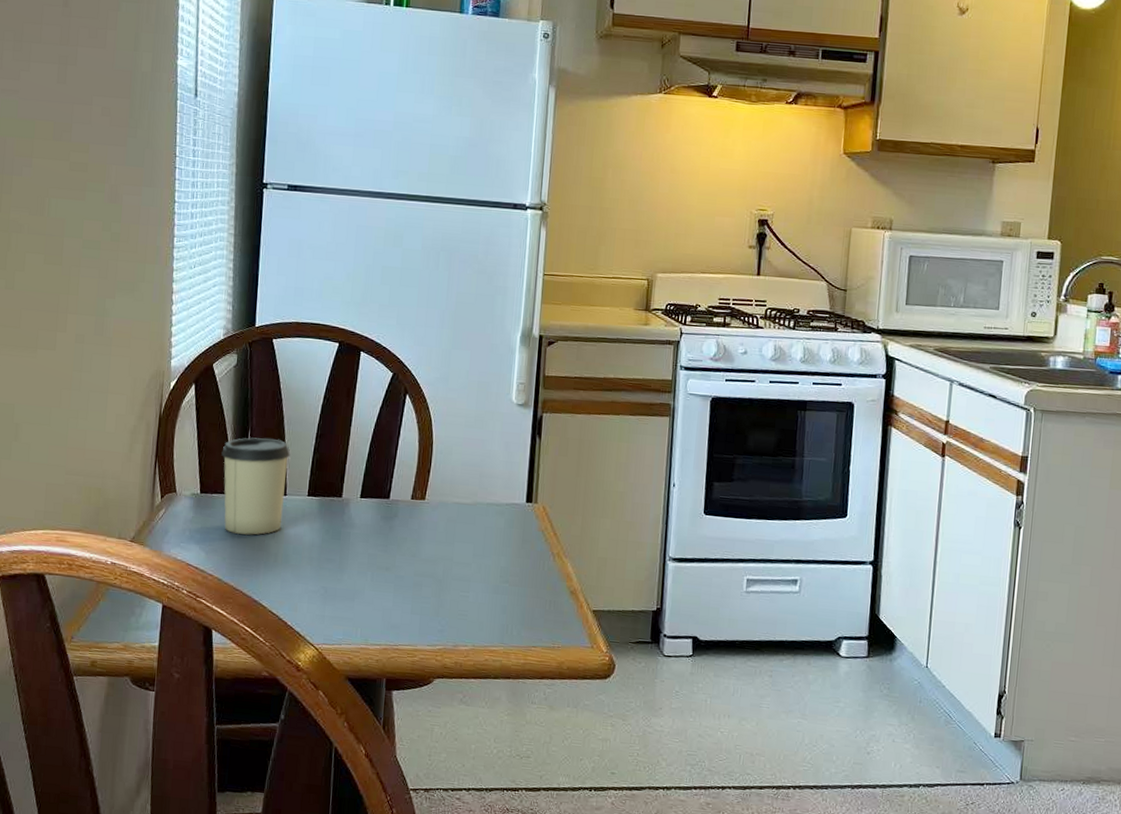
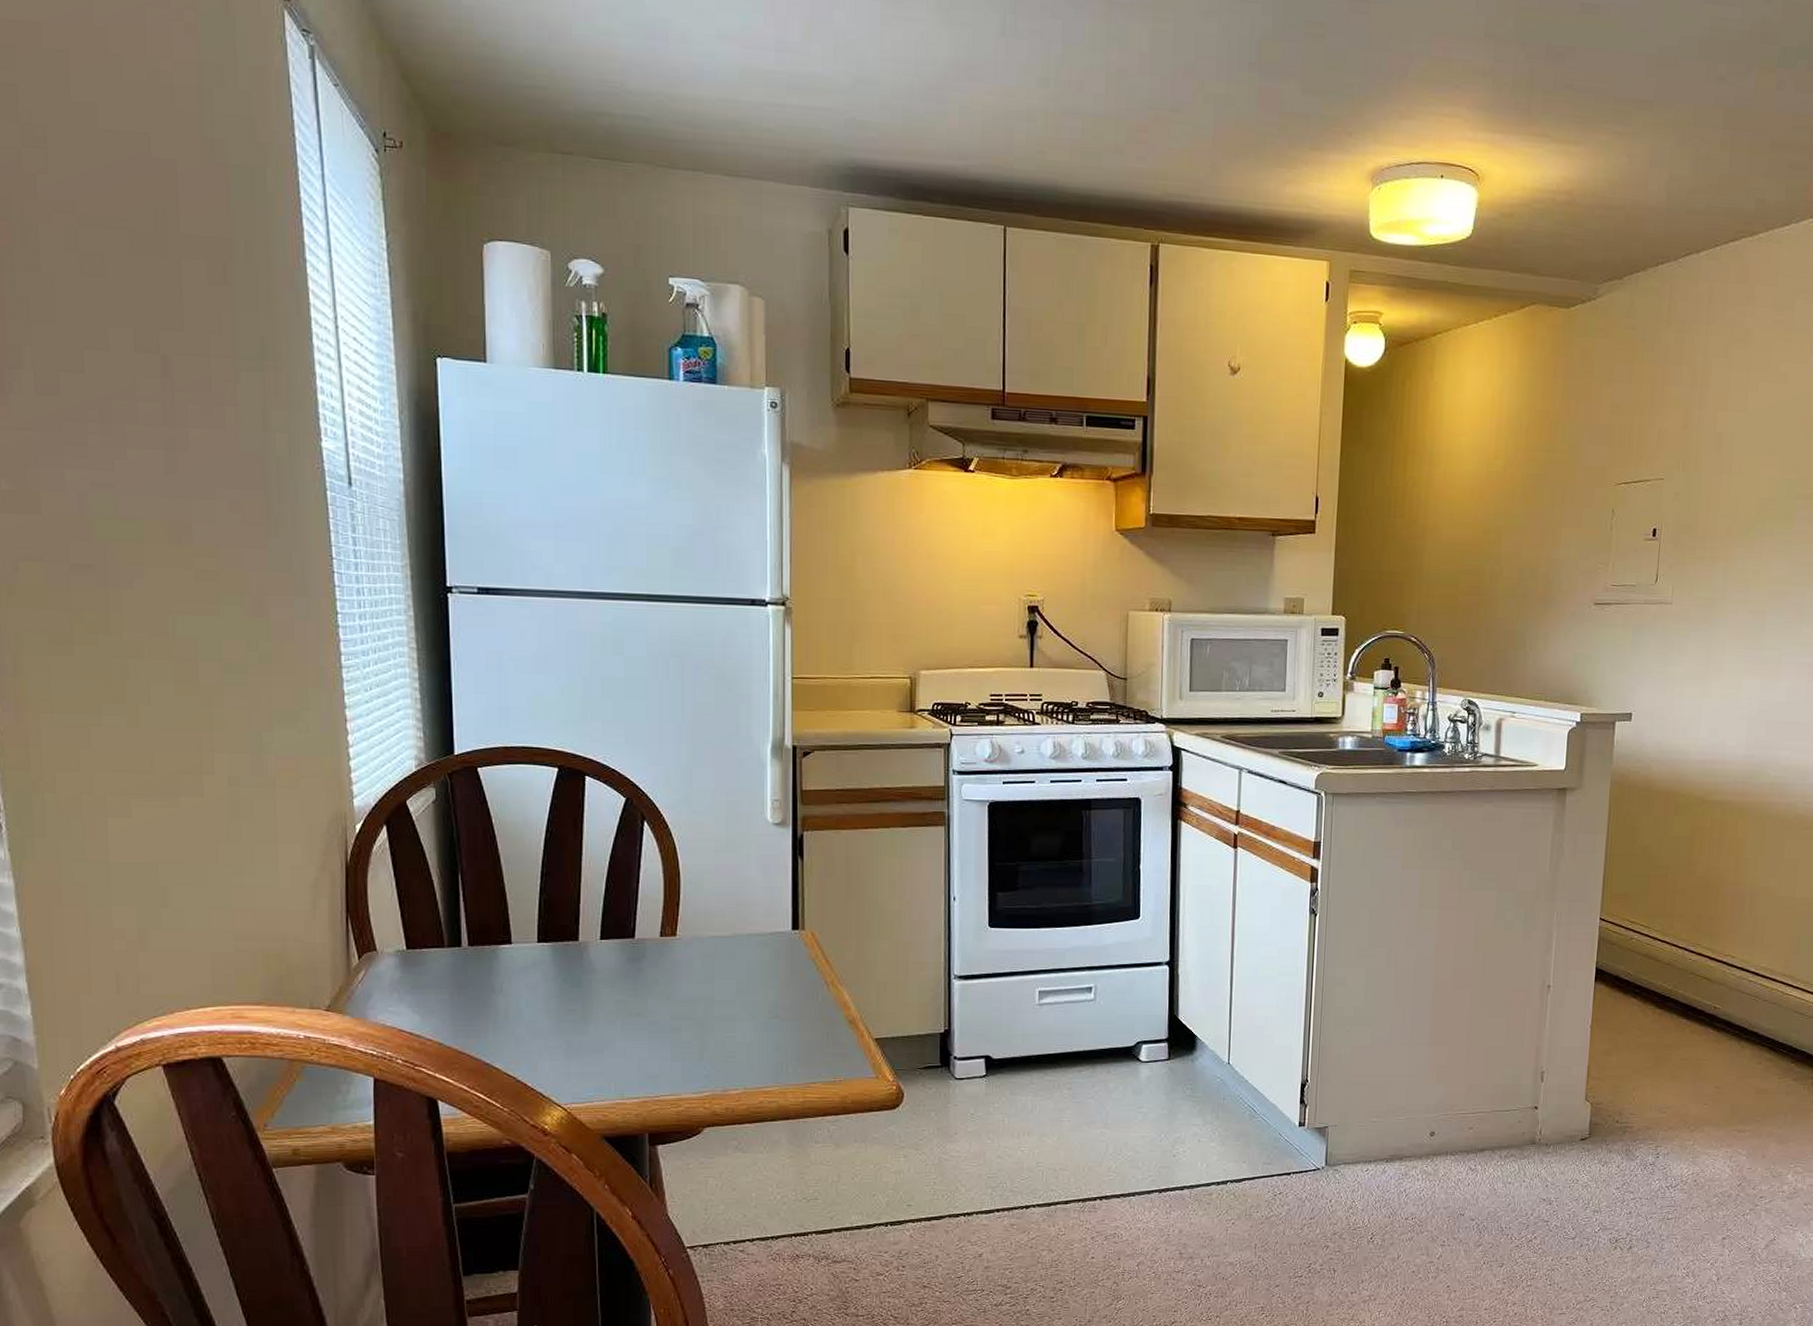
cup: present [221,437,290,535] -> none [428,881,511,992]

